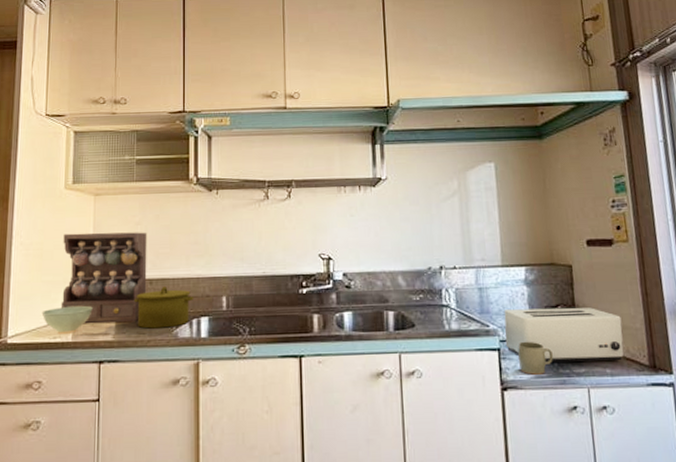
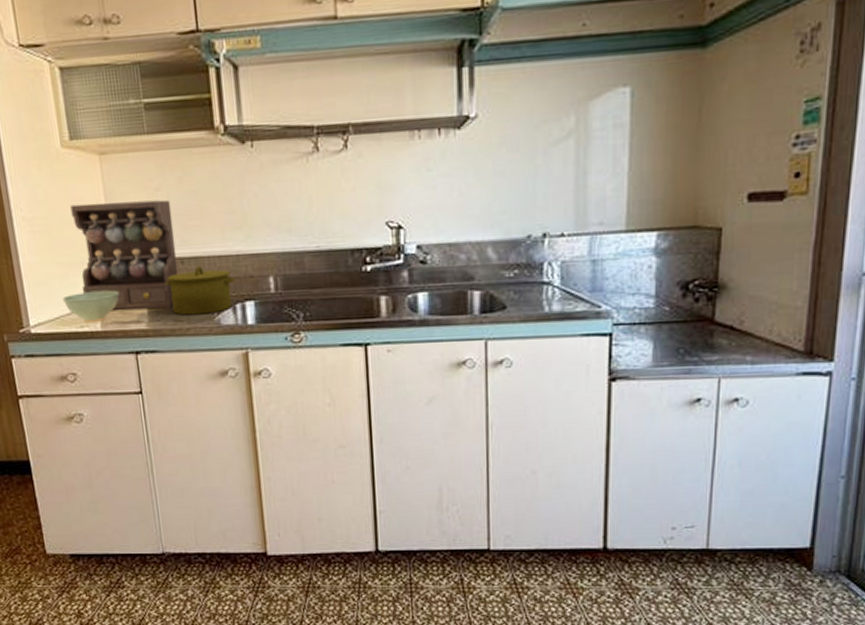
toaster: present [504,307,624,363] -> none [620,282,778,349]
mug: present [517,341,553,375] -> none [633,324,679,363]

